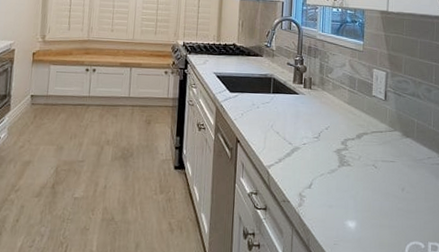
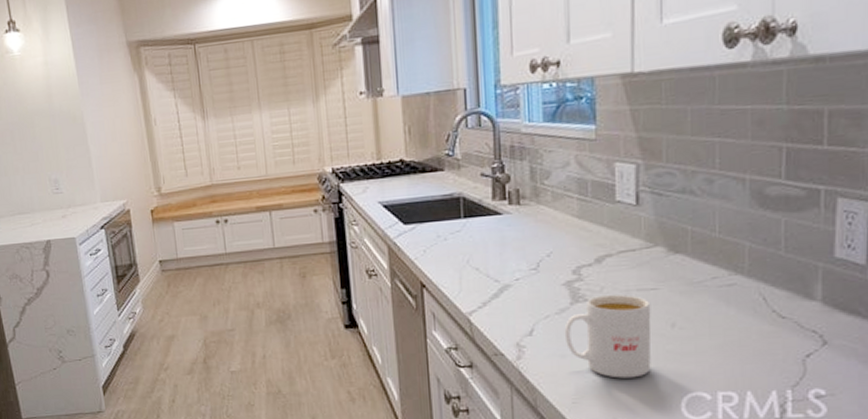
mug: none [332,162,390,228] -> present [564,294,652,379]

